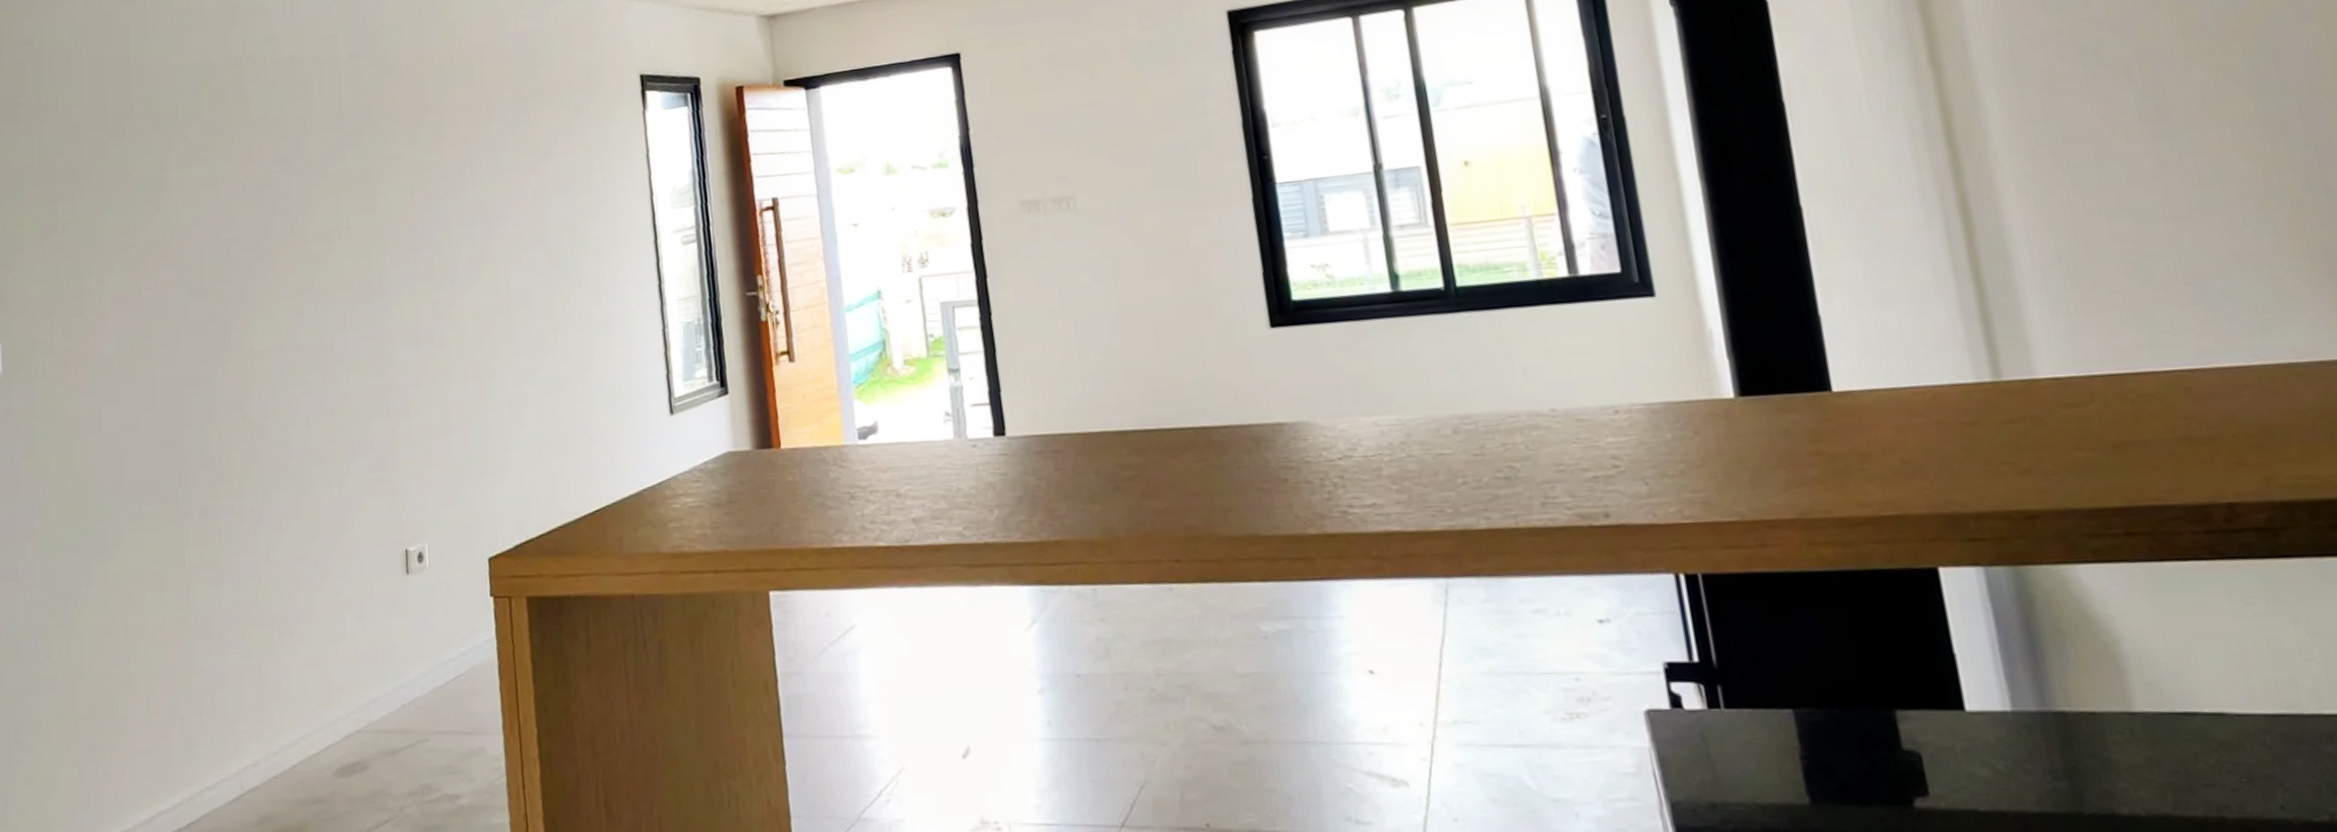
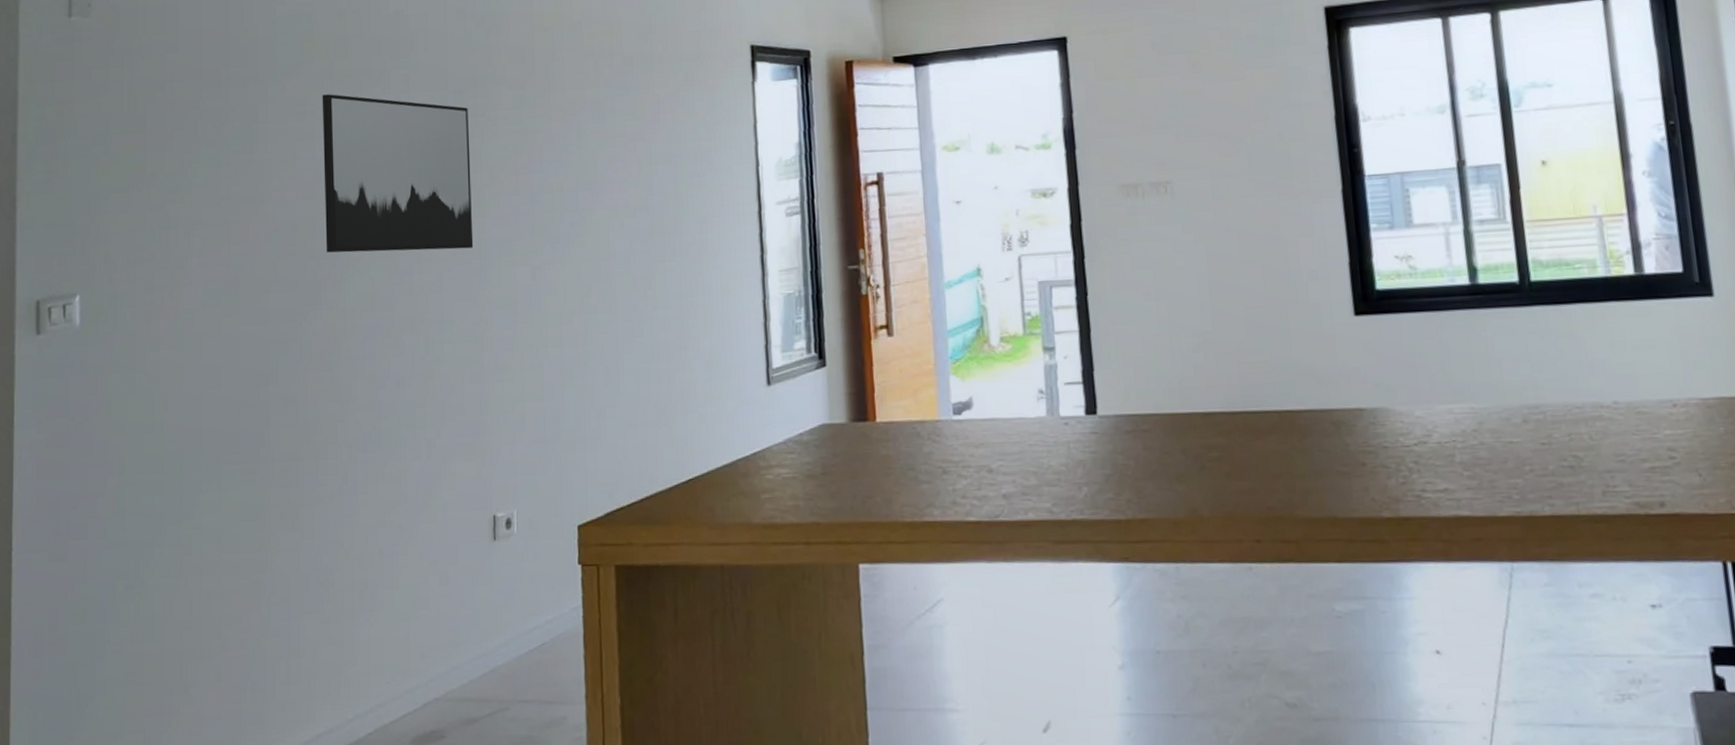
wall art: none [222,139,375,296] -> present [322,94,474,253]

